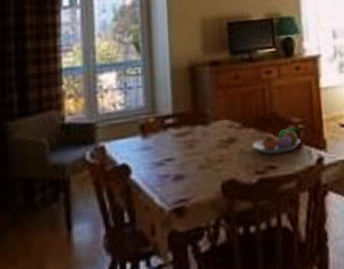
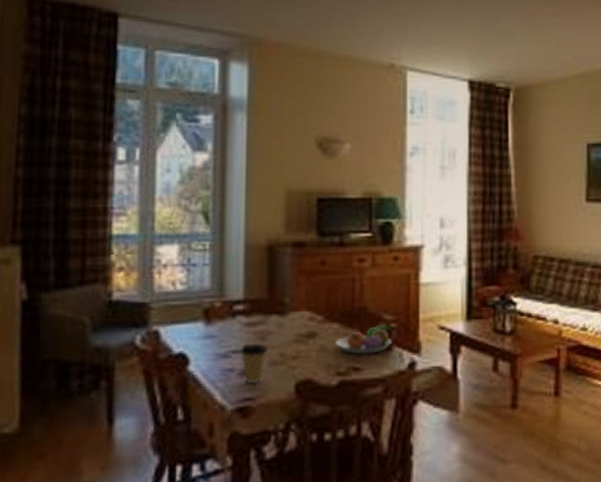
coffee cup: none [172,150,197,187] -> present [239,342,269,383]

